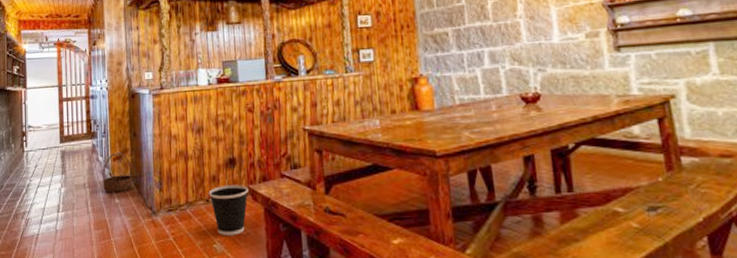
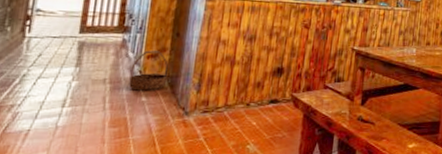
wastebasket: present [208,184,248,235] -> none [250,91,291,137]

